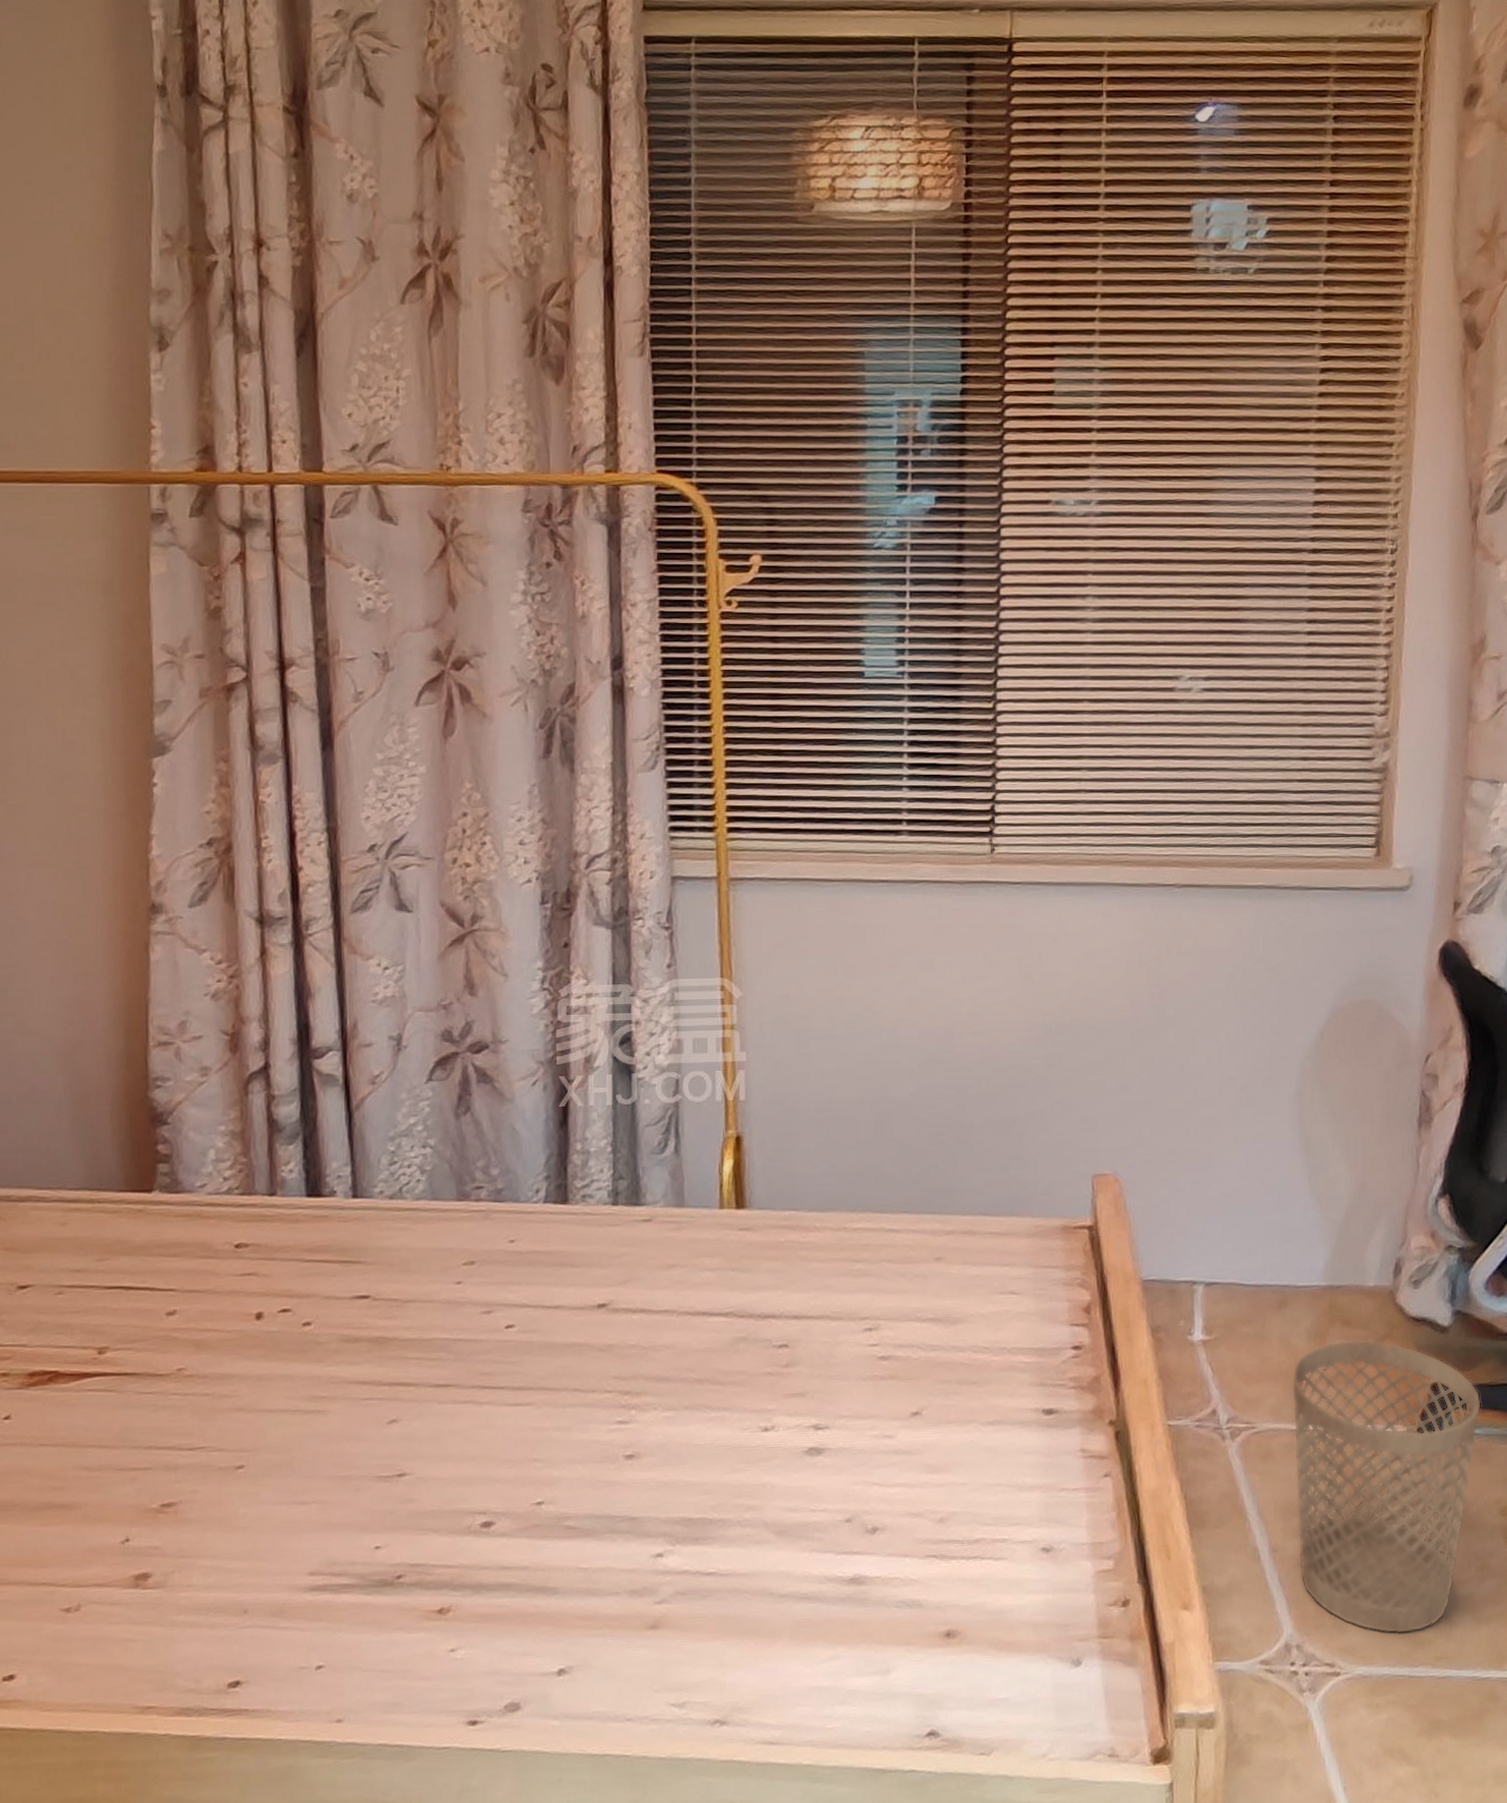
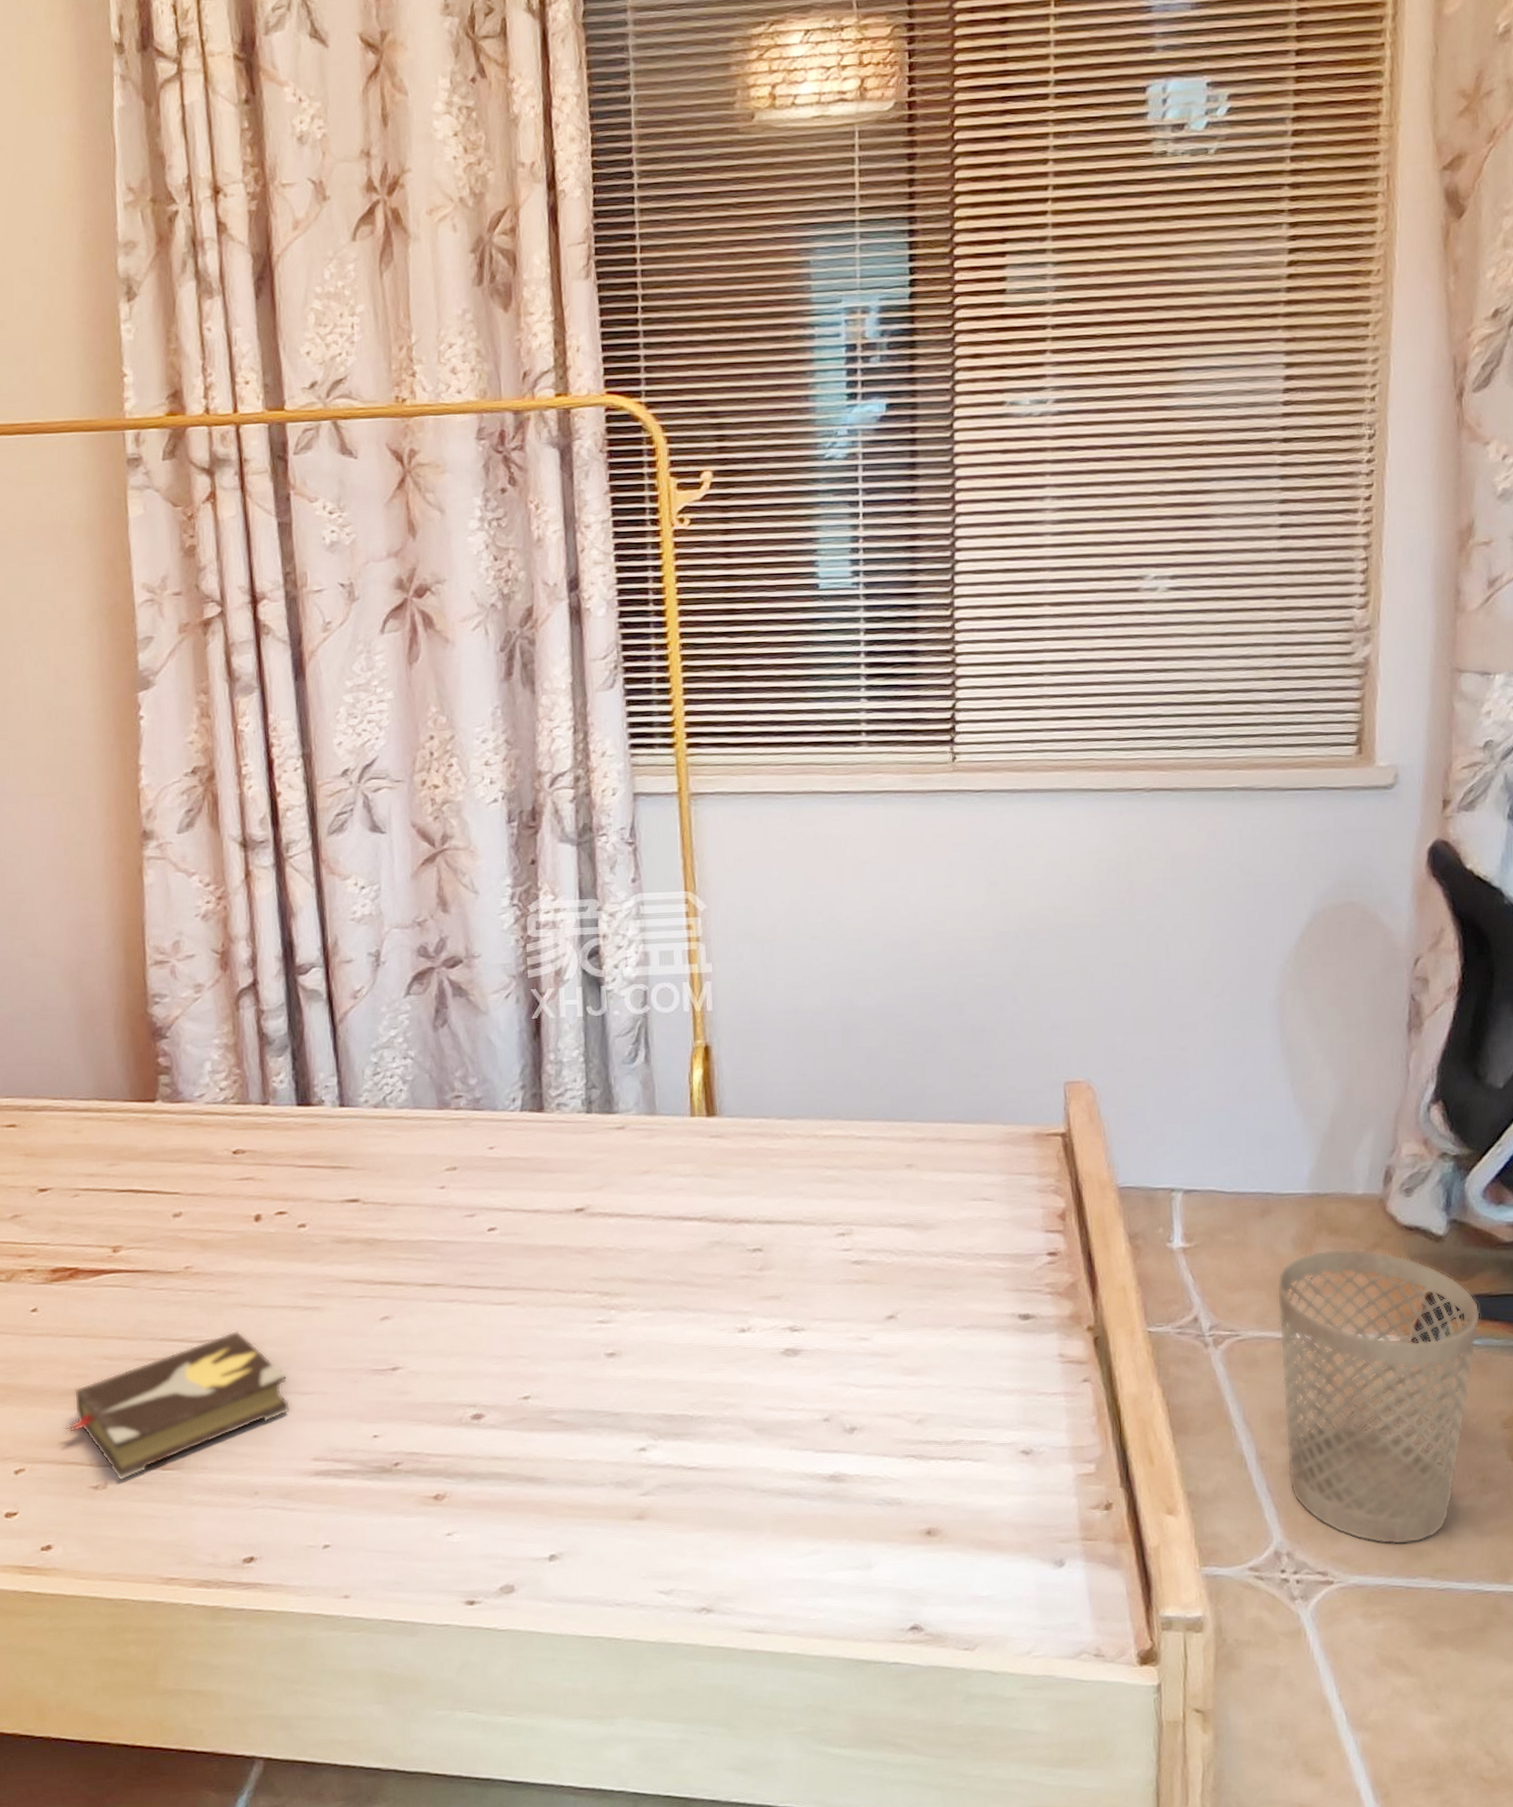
hardback book: none [33,1436,287,1602] -> present [63,1330,291,1481]

